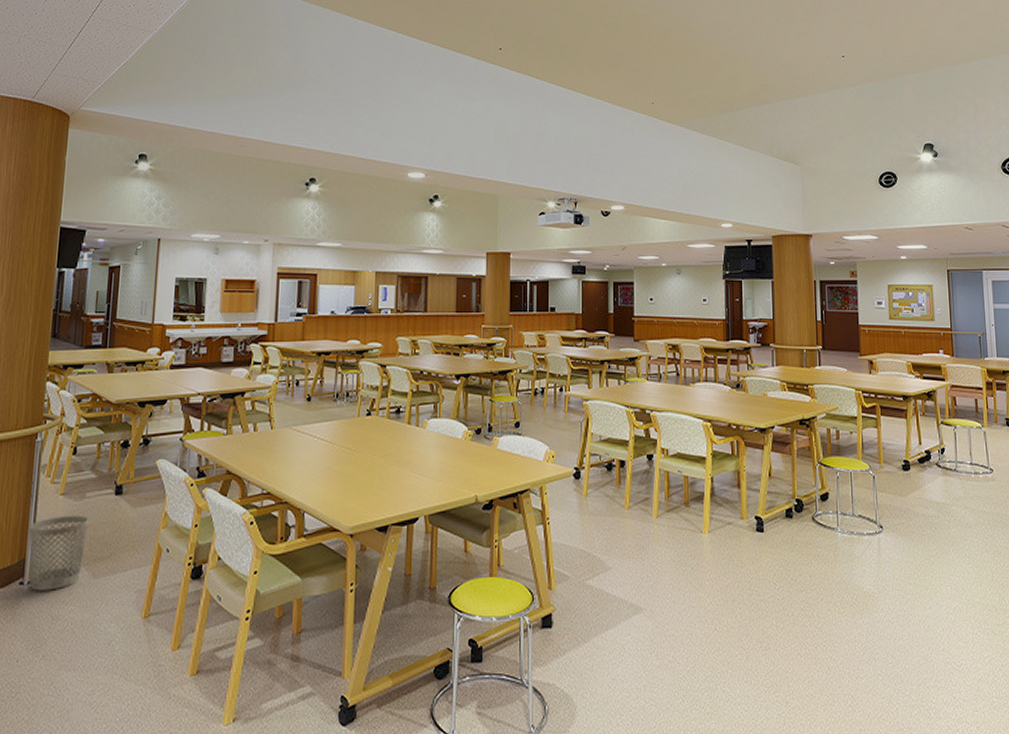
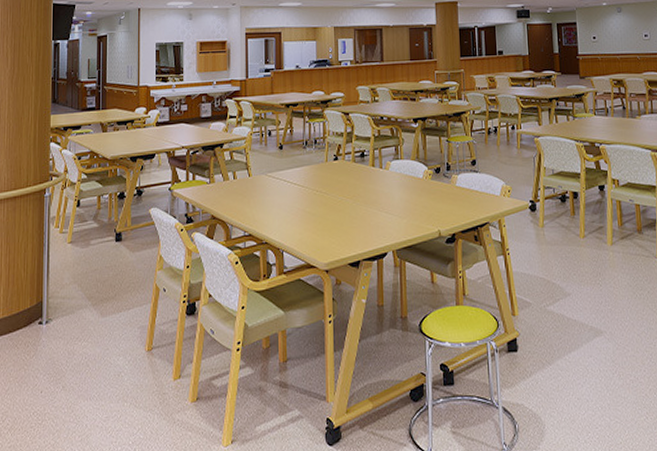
wastebasket: present [29,516,89,591] -> none [44,261,95,329]

